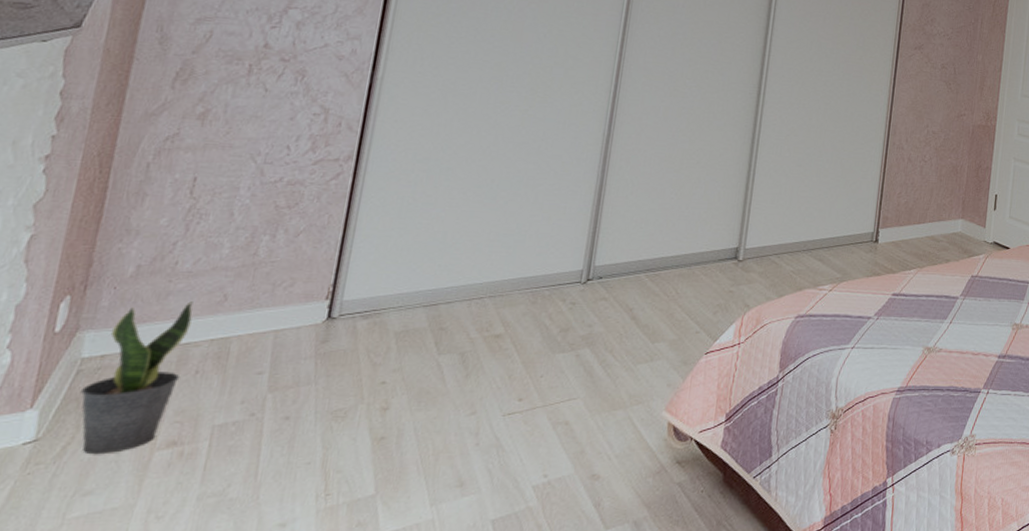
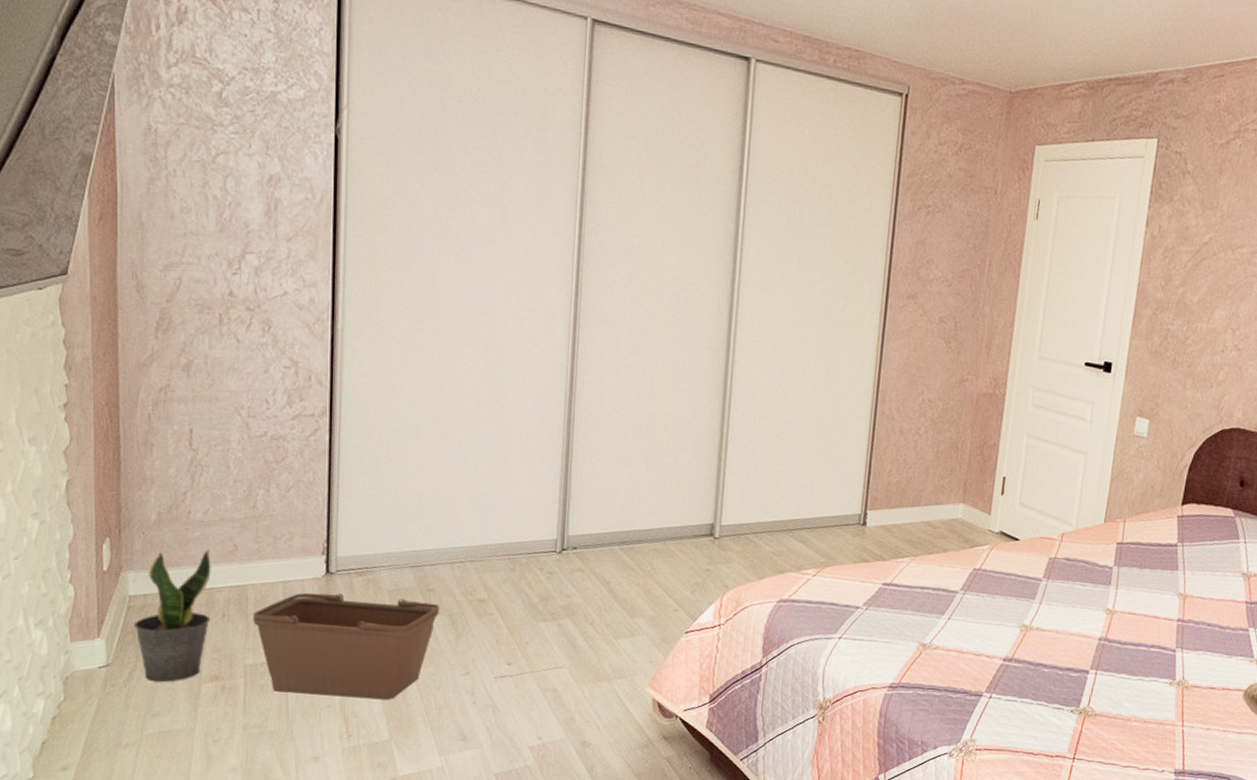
bicycle basket: none [232,339,451,453] -> present [253,592,440,700]

